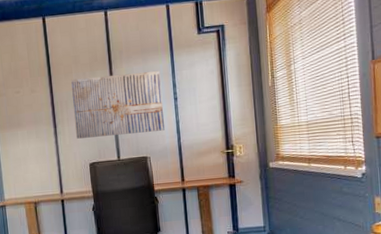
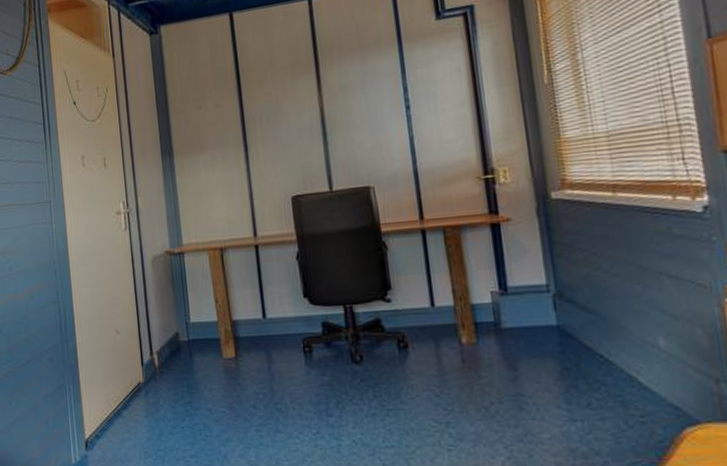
wall art: present [70,71,165,139] -> none [265,72,393,165]

